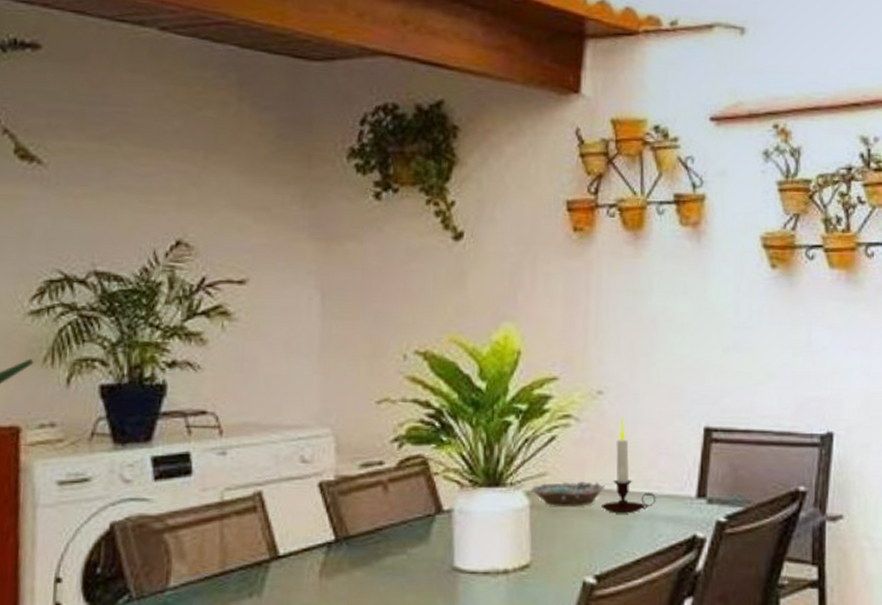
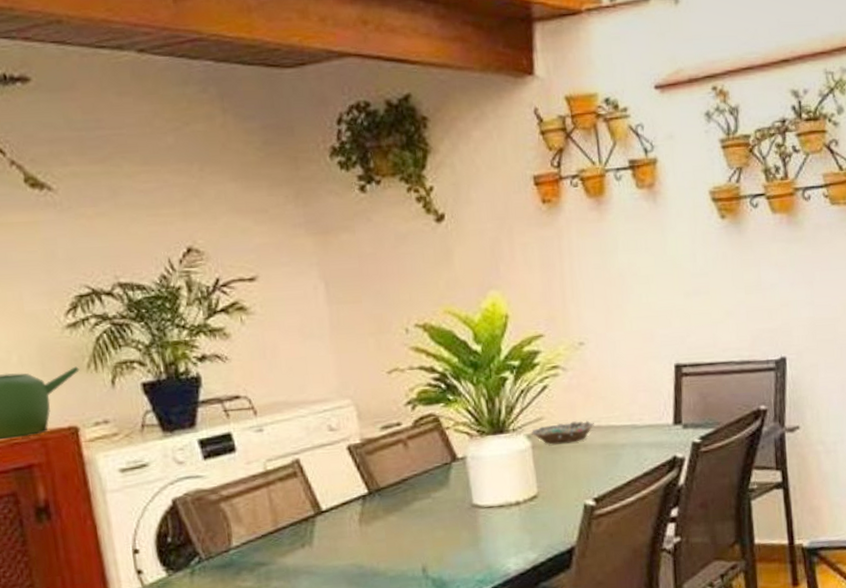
candle: present [600,418,656,514] -> none [592,363,639,445]

